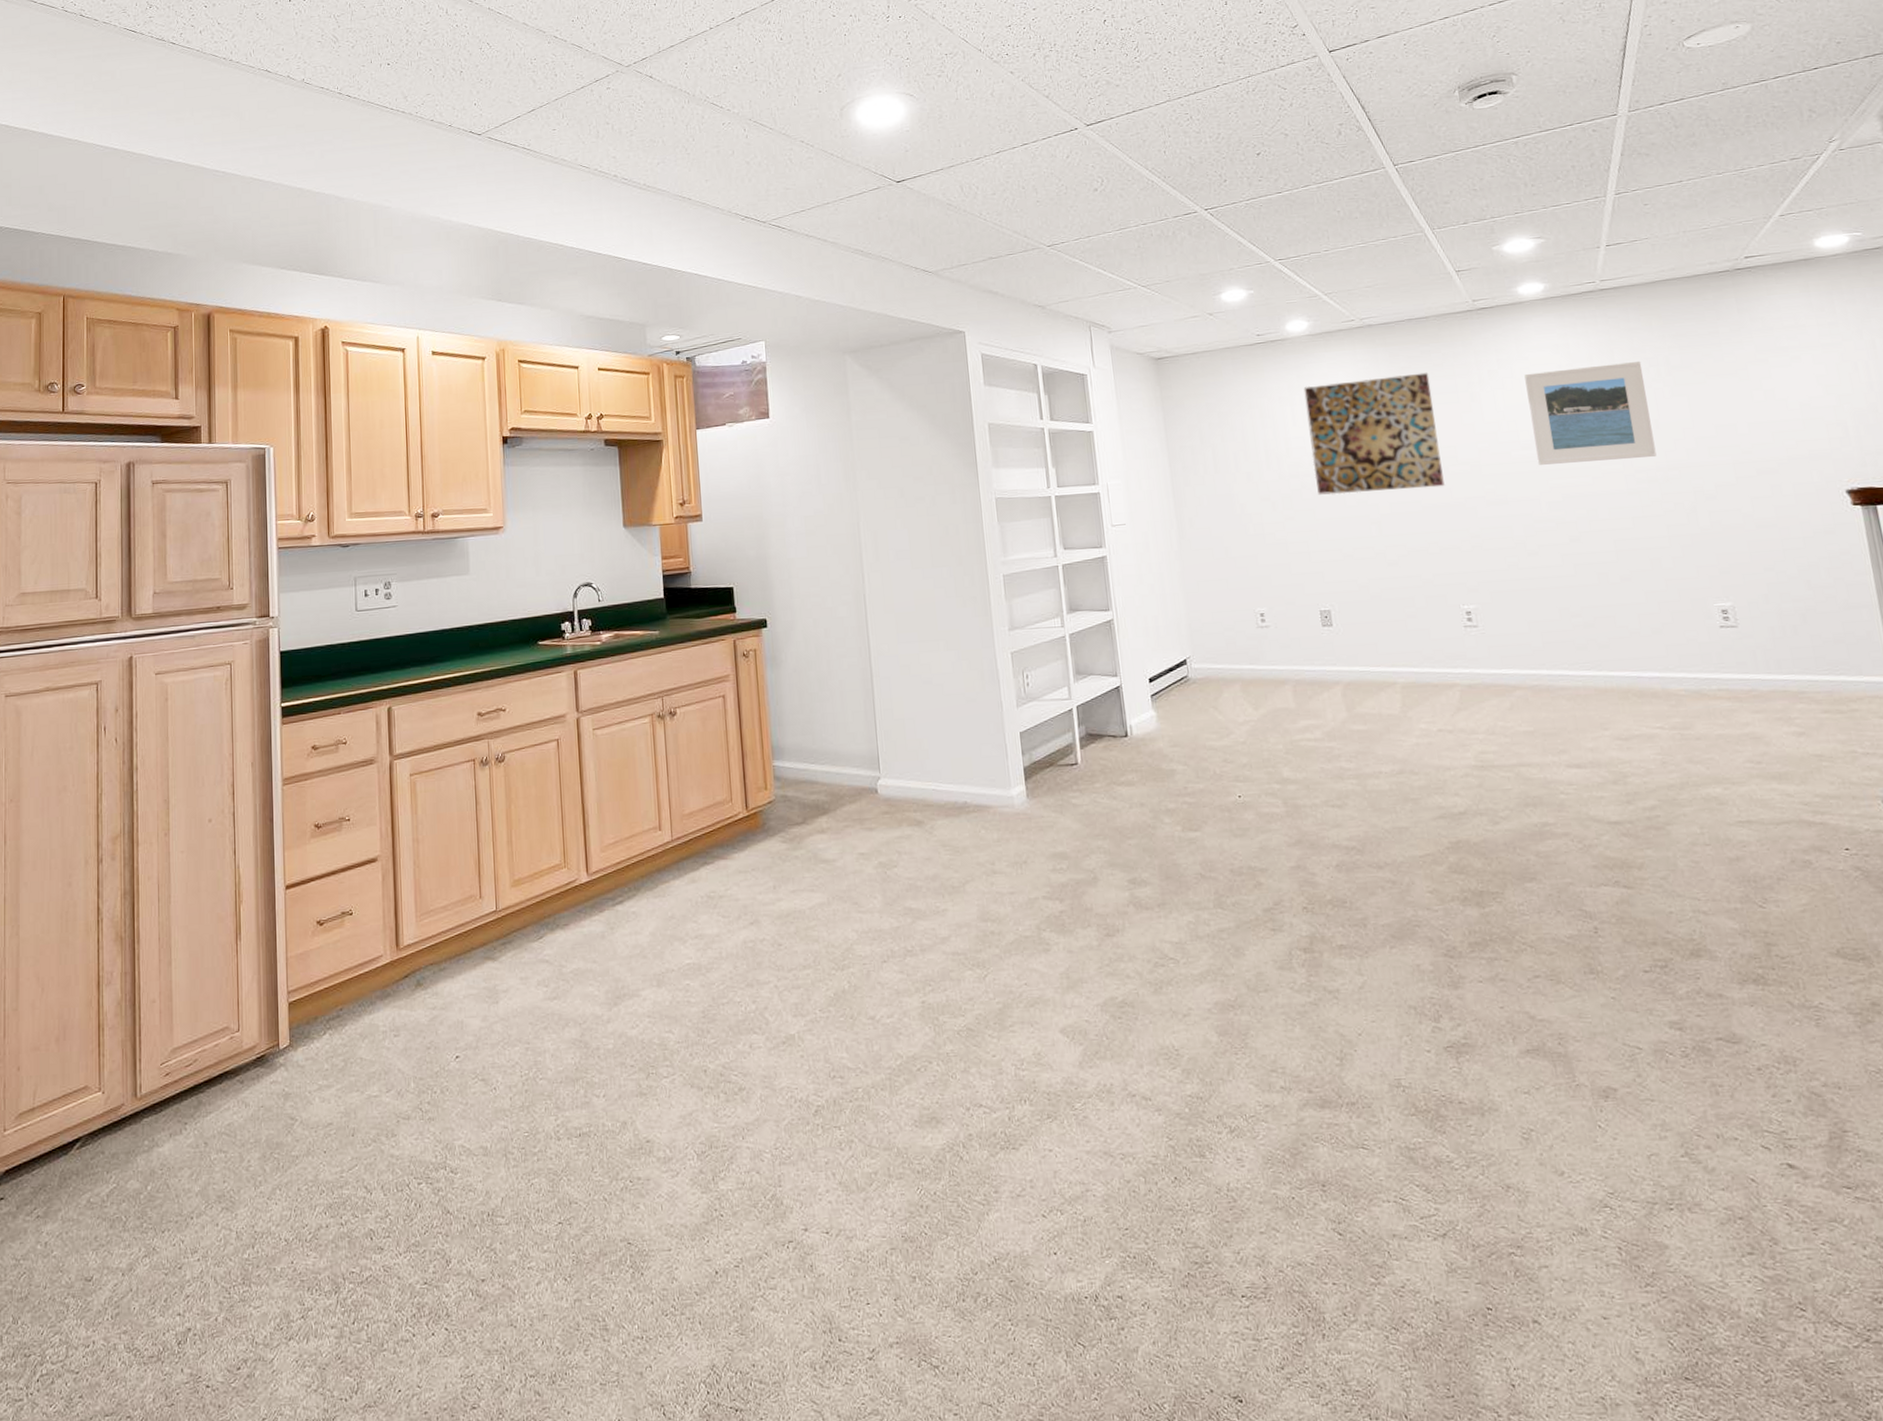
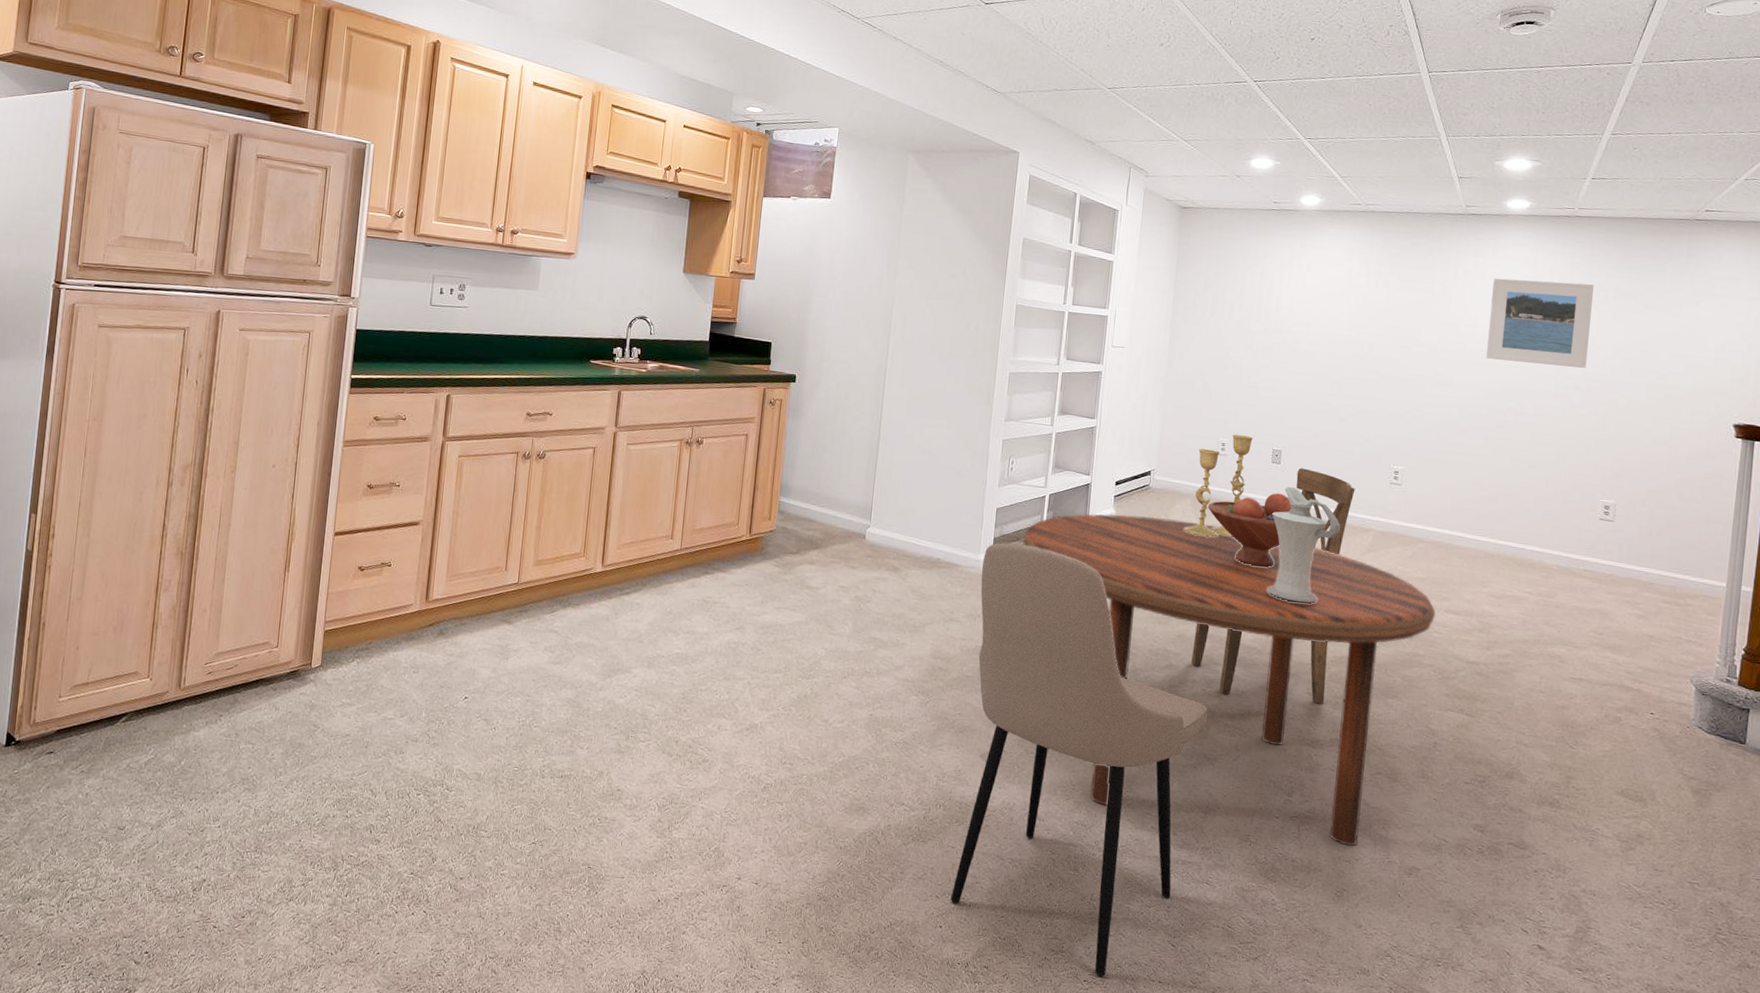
dining chair: none [1016,769,1323,1289] -> present [950,542,1208,978]
dining table: none [1056,710,1557,1074] -> present [1022,514,1436,846]
candlestick: none [1235,600,1299,726] -> present [1183,435,1253,538]
fruit bowl: none [1260,660,1357,750] -> present [1207,493,1292,567]
dining chair: none [1278,626,1451,910] -> present [1191,468,1355,704]
wall art: present [1303,372,1445,495] -> none [1294,255,1413,363]
pitcher: none [1336,650,1420,786] -> present [1266,486,1341,604]

